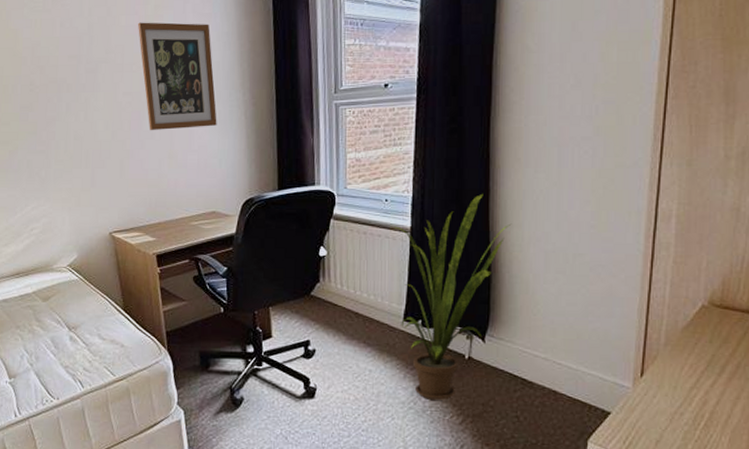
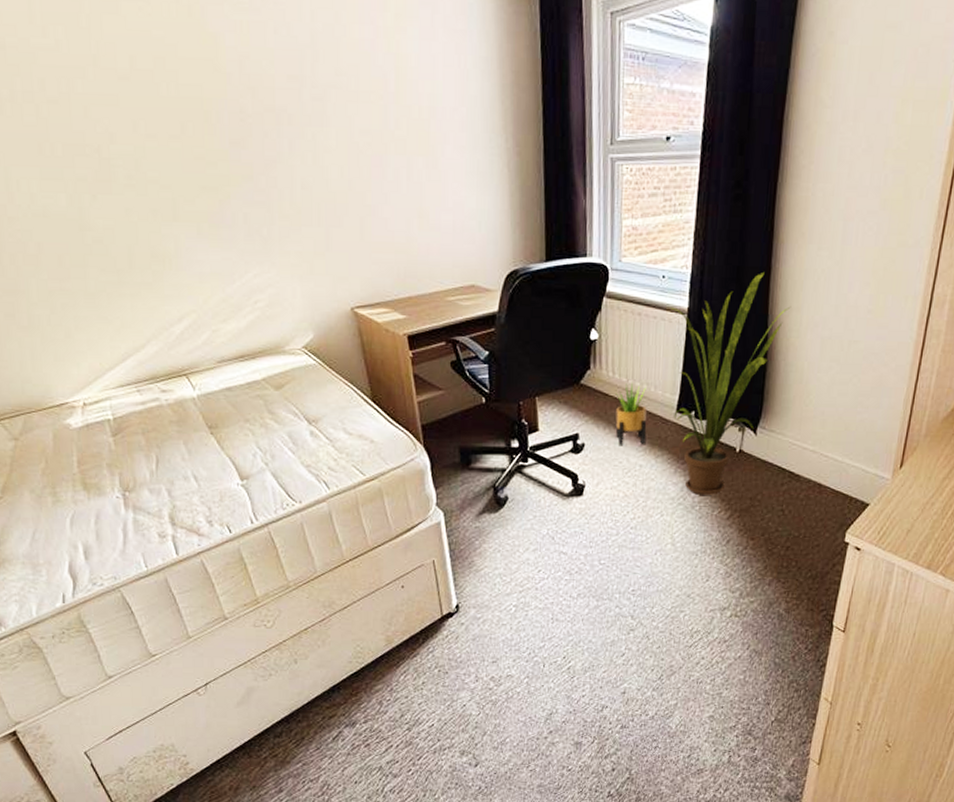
wall art: present [138,22,217,131] -> none [375,35,475,182]
potted plant: none [344,293,375,352] -> present [615,382,647,446]

